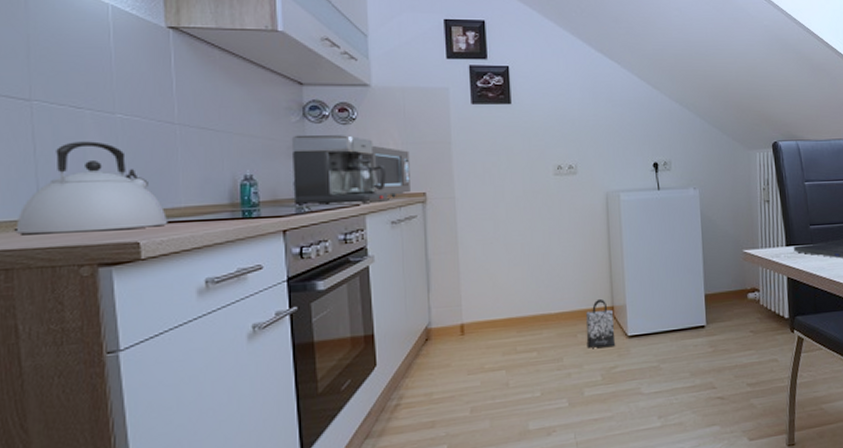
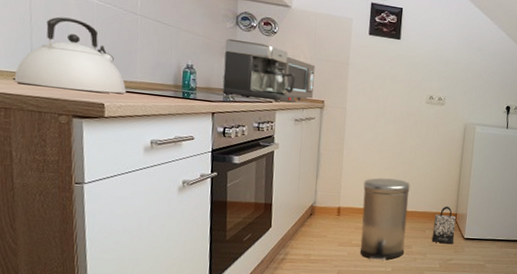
pedal bin: none [490,275,555,387] -> present [360,178,410,261]

